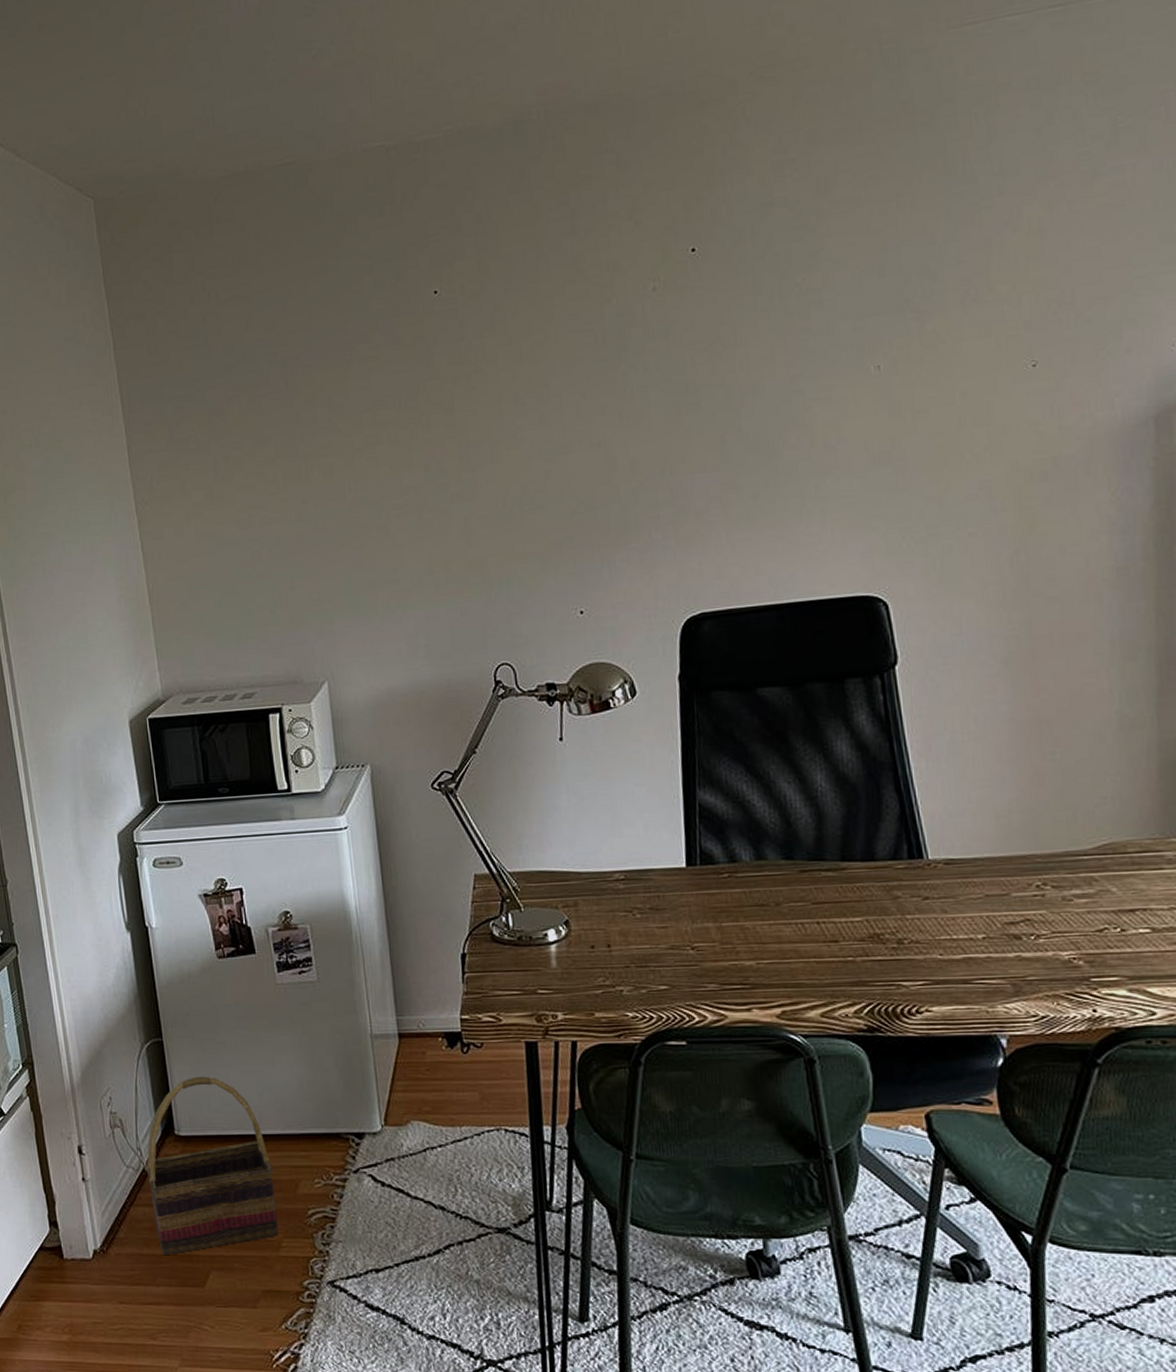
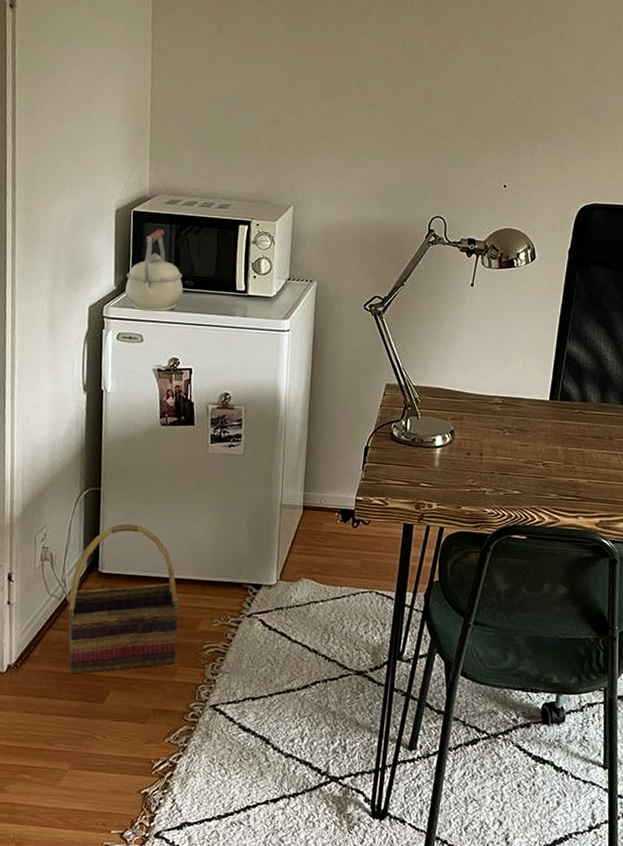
kettle: none [153,733,219,831] -> present [125,228,184,312]

